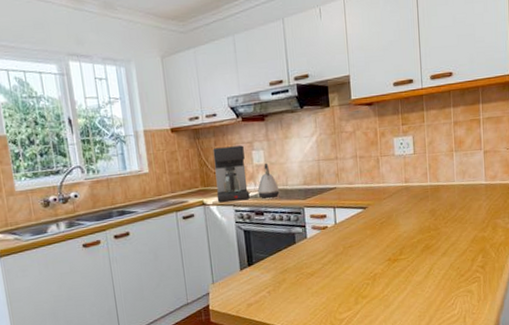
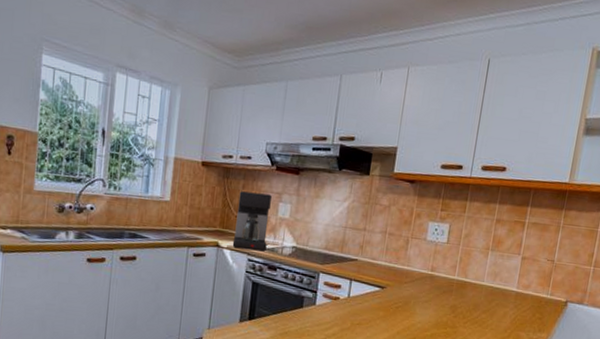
kettle: present [257,163,279,198] -> none [275,218,299,255]

